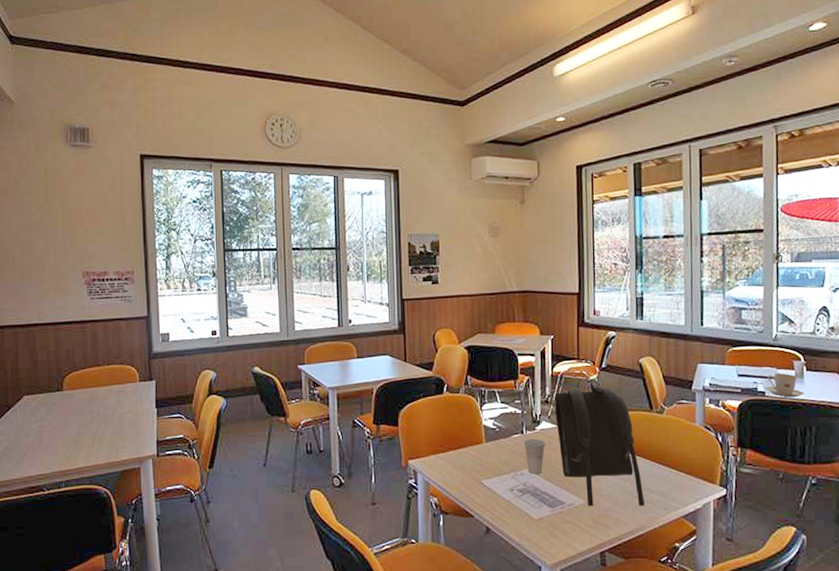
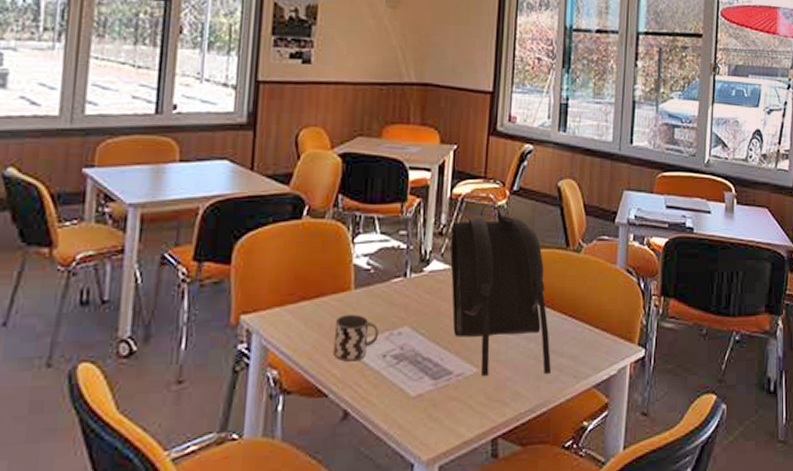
cup: none [474,460,507,493] -> present [333,314,379,362]
cup: present [524,439,546,474] -> none [406,284,434,333]
teacup: present [765,373,804,398] -> none [694,205,733,236]

